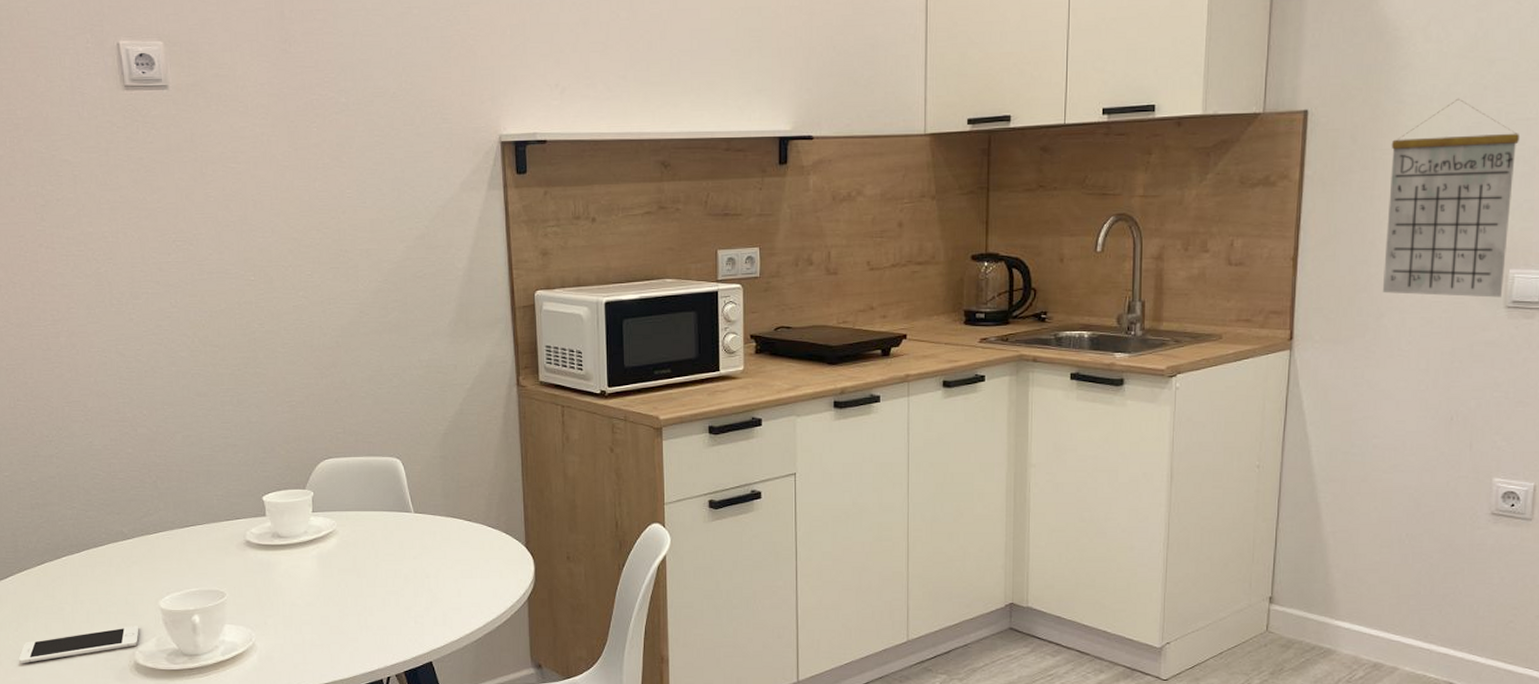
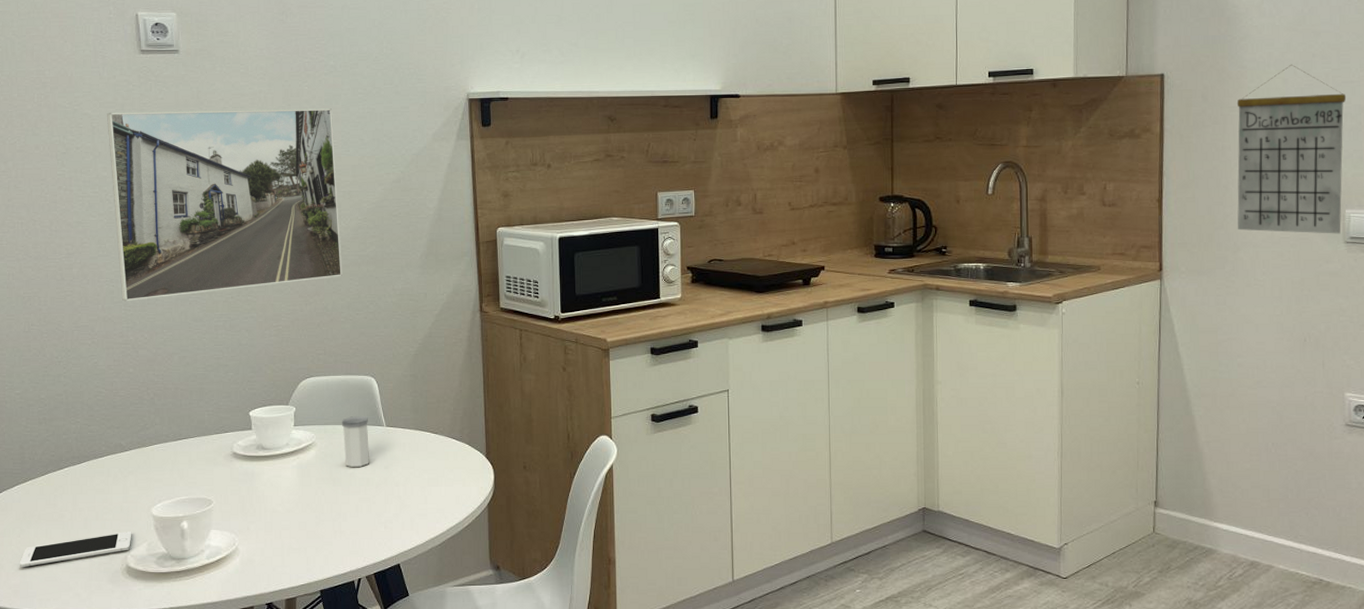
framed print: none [89,153,362,374] -> present [106,108,342,302]
salt shaker: none [364,502,397,557] -> present [341,416,370,467]

